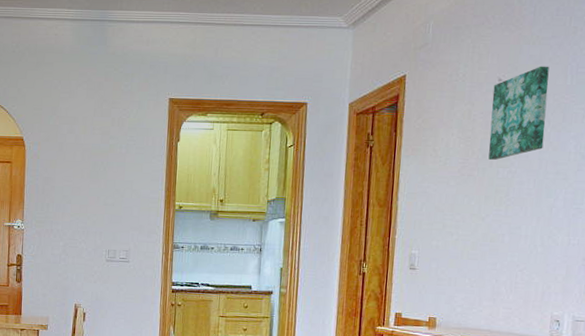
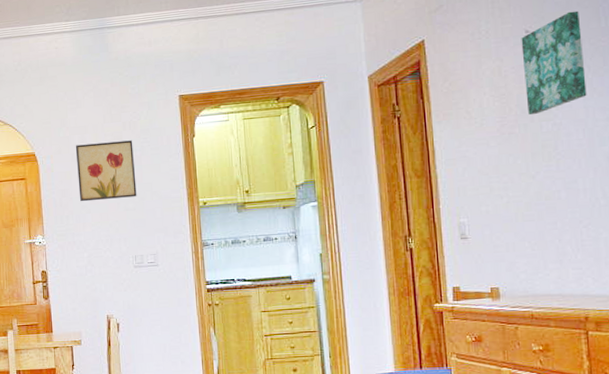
wall art: none [61,135,120,193] -> present [75,140,137,202]

